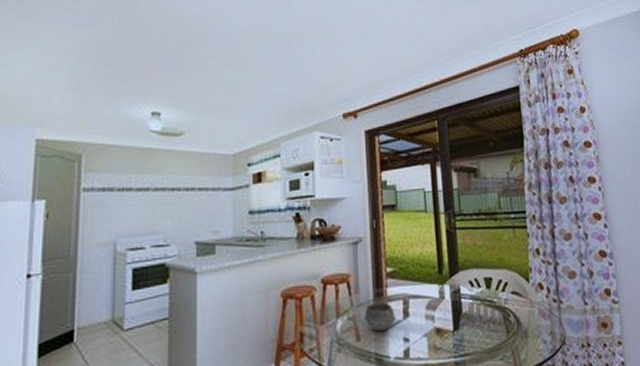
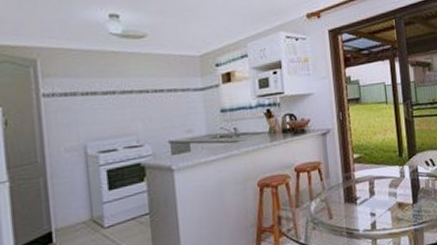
bowl: present [364,302,397,332] -> none [335,184,364,210]

